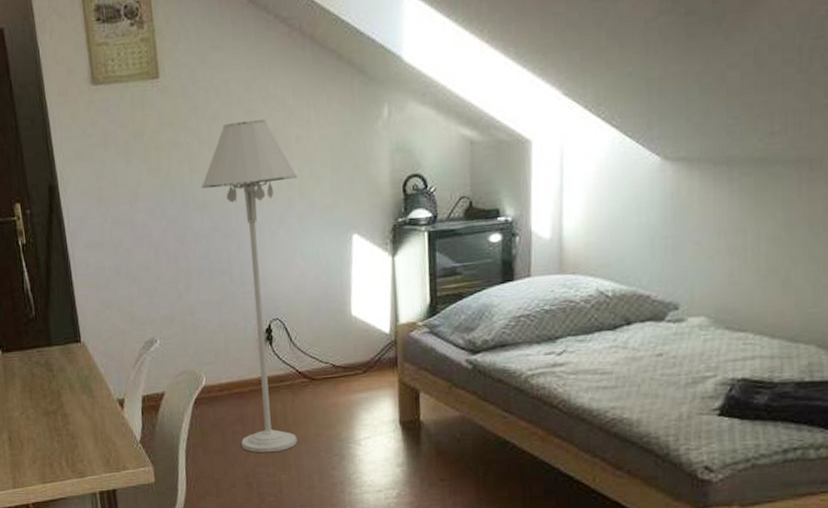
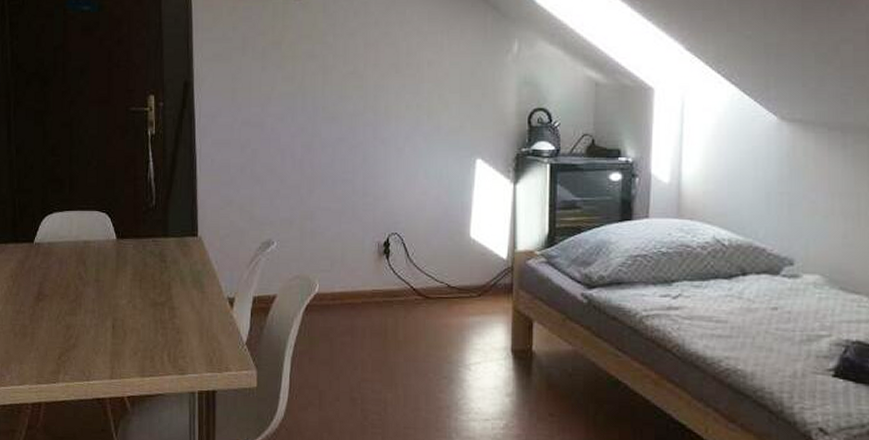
floor lamp: present [201,119,298,453] -> none [332,41,427,369]

